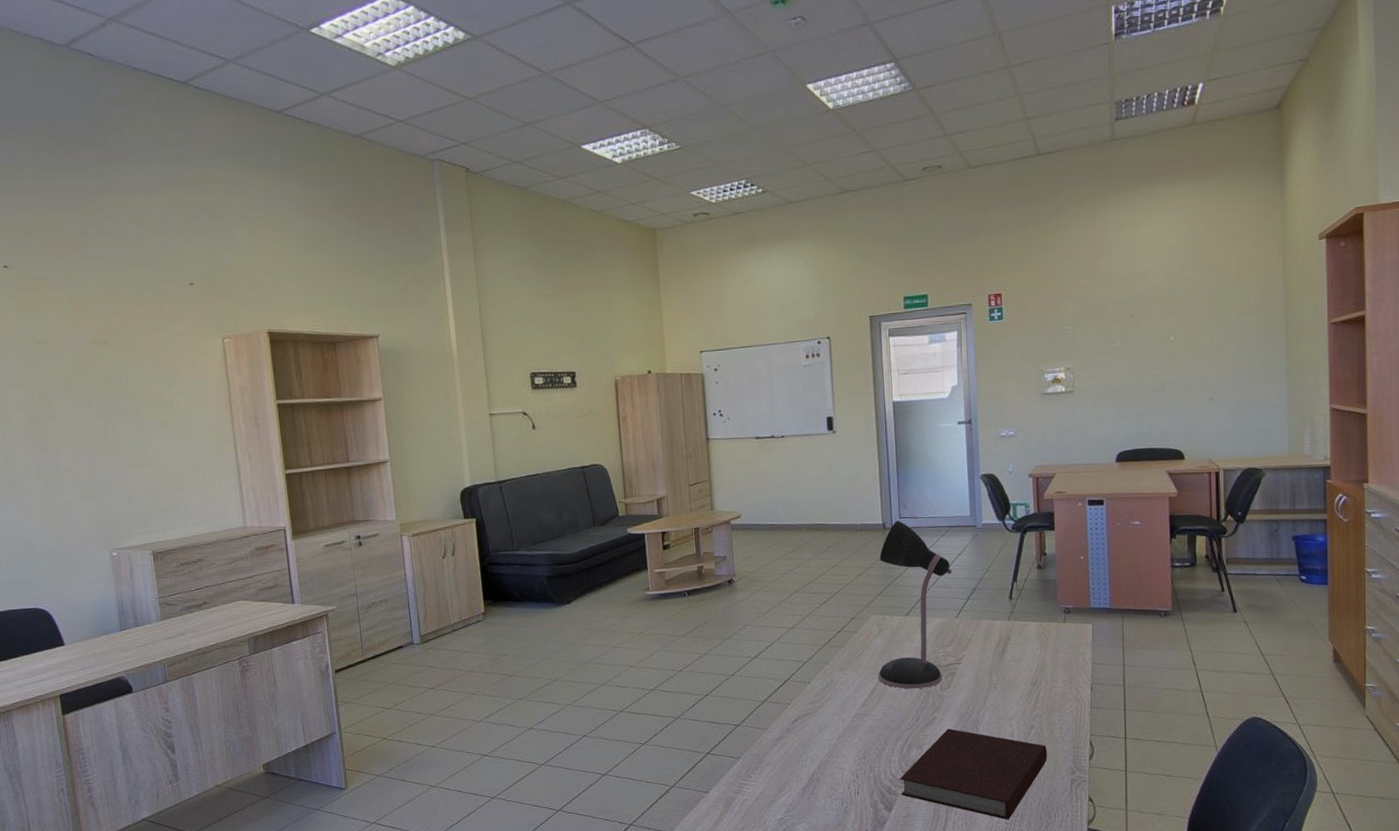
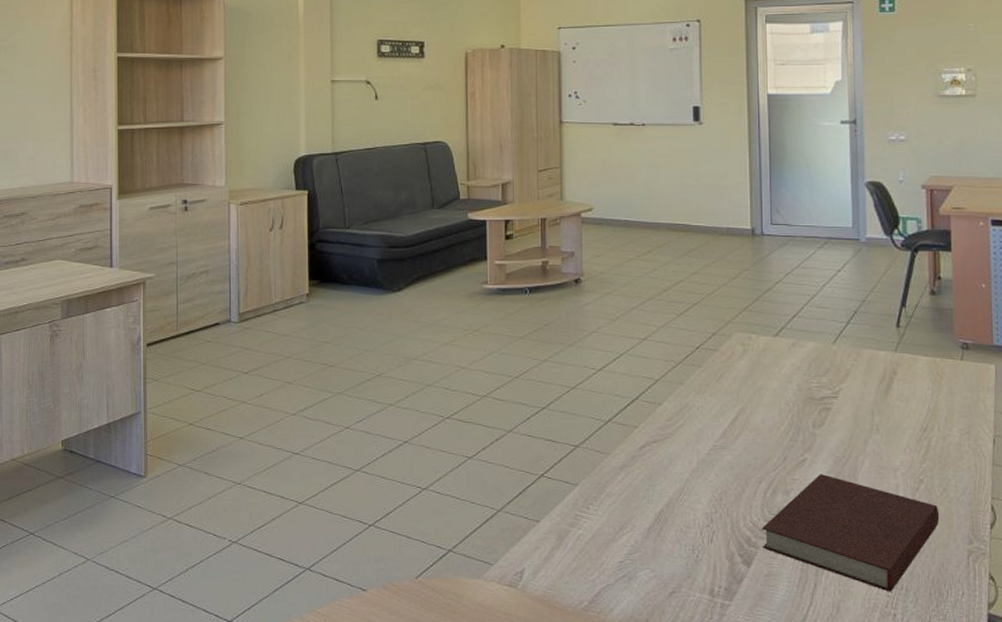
desk lamp: present [878,520,953,689] -> none [740,226,831,423]

